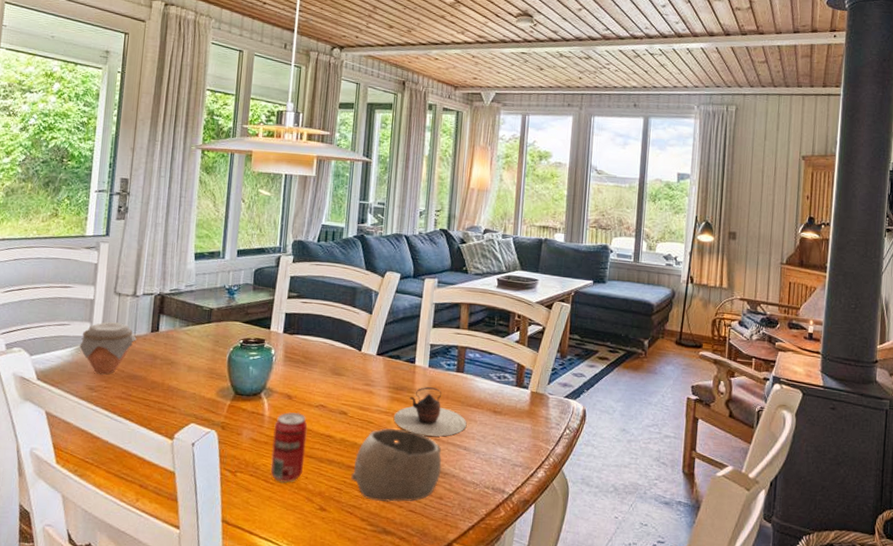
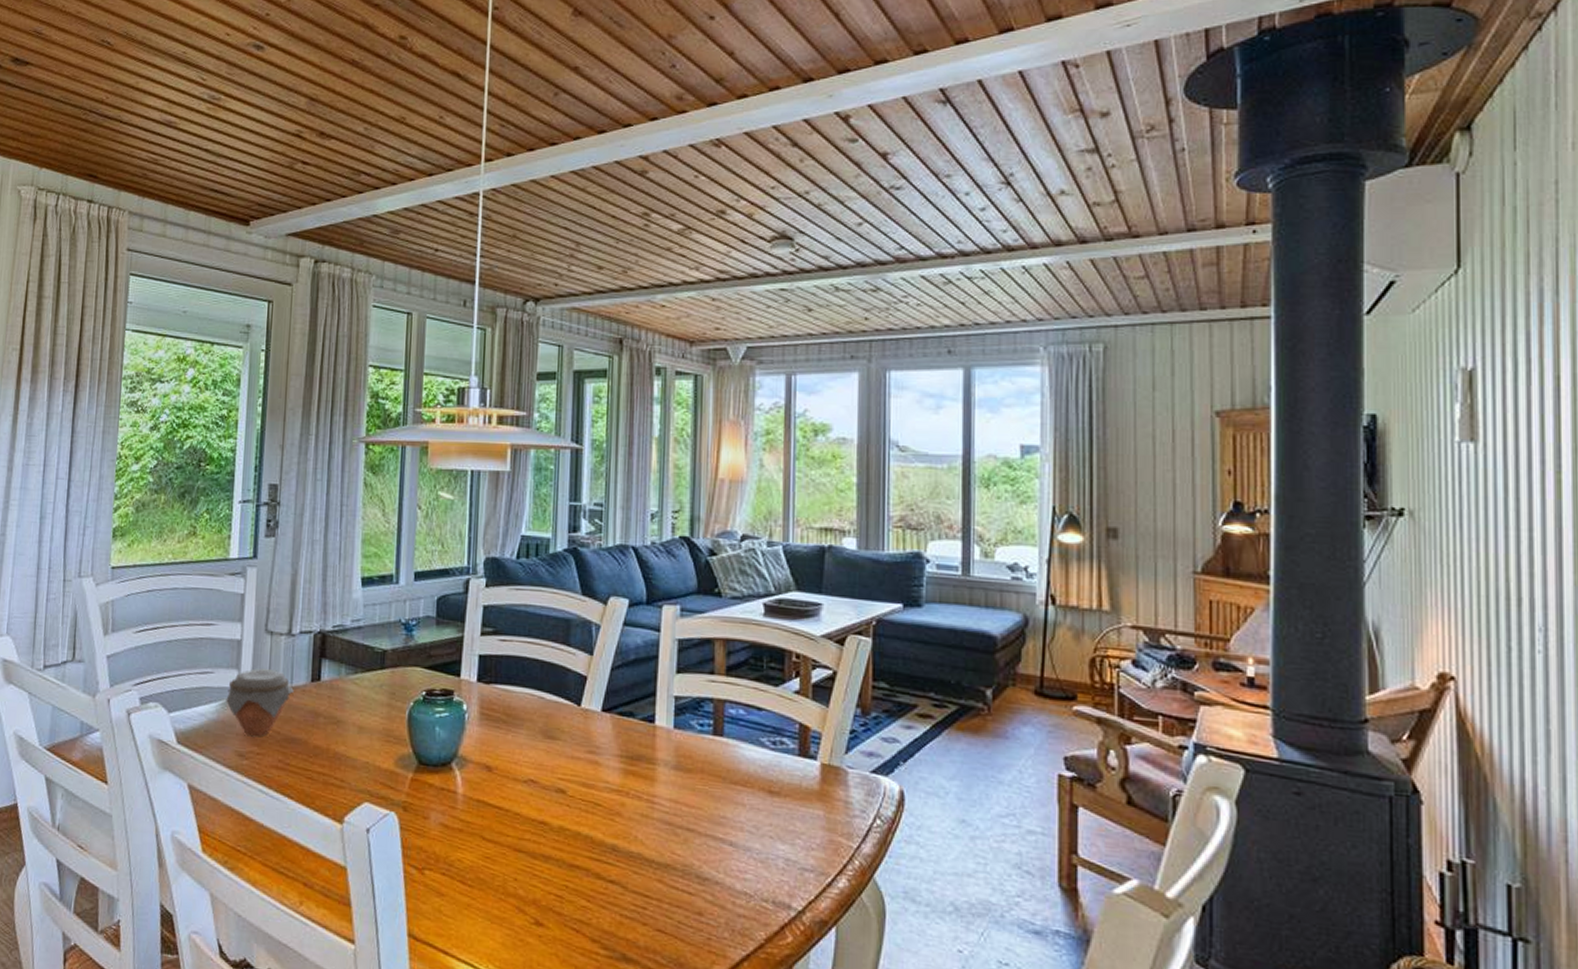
beverage can: present [270,412,308,484] -> none [468,789,514,887]
bowl: present [351,428,442,503] -> none [575,813,699,918]
teapot: present [393,387,467,437] -> none [628,756,732,827]

